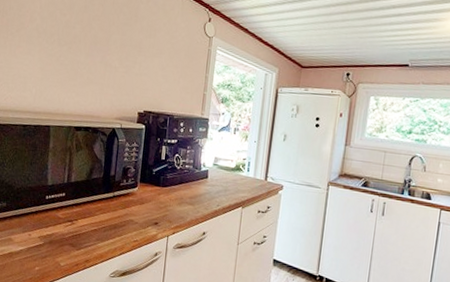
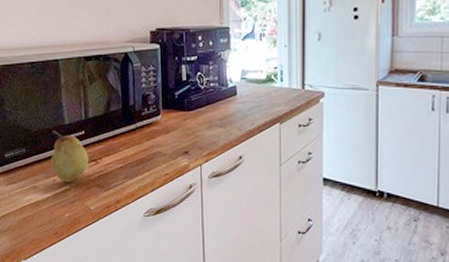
fruit: none [29,189,66,239] -> present [51,131,89,183]

